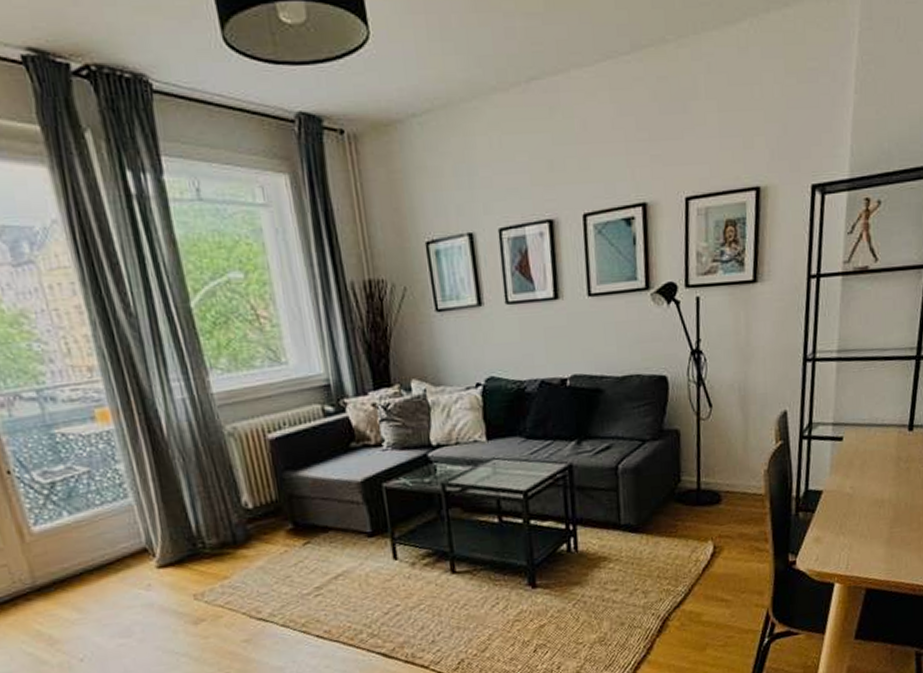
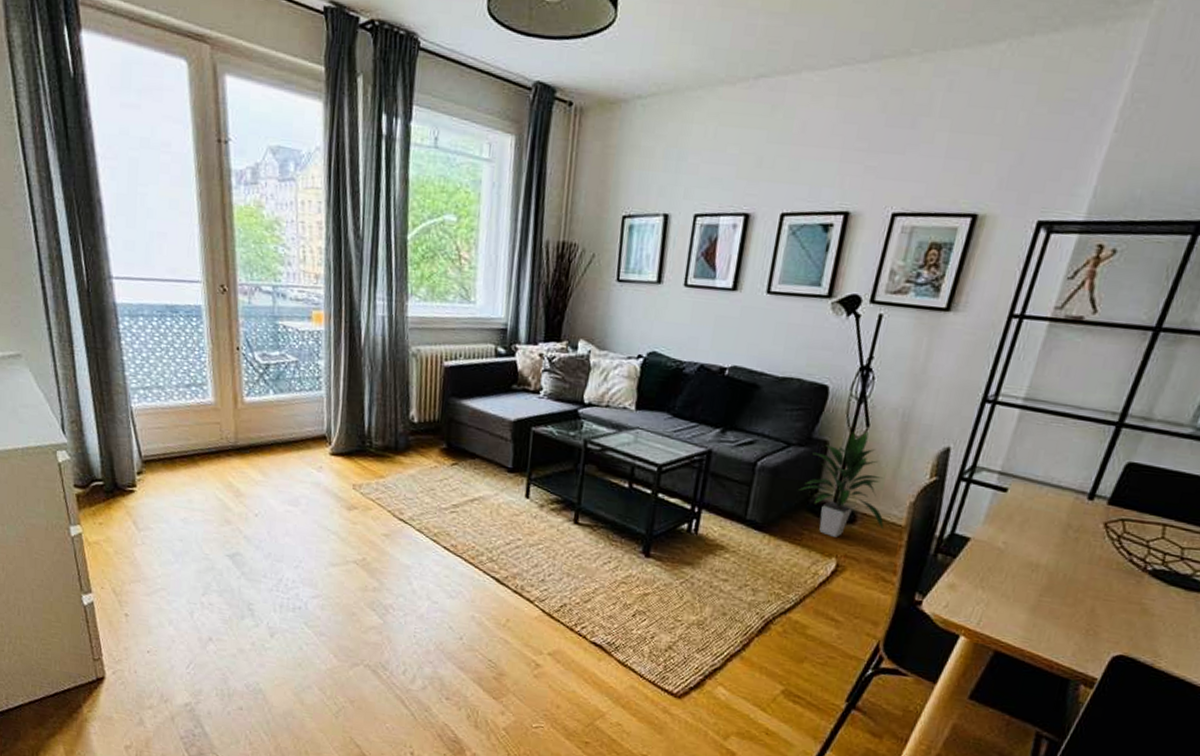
indoor plant: none [663,412,747,521] -> present [799,432,884,537]

